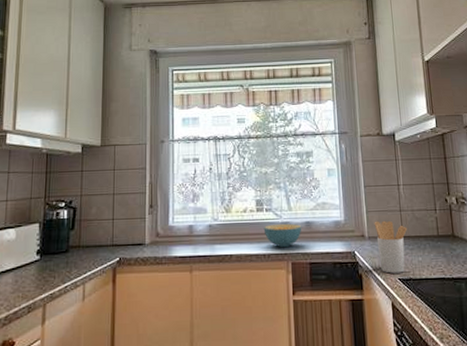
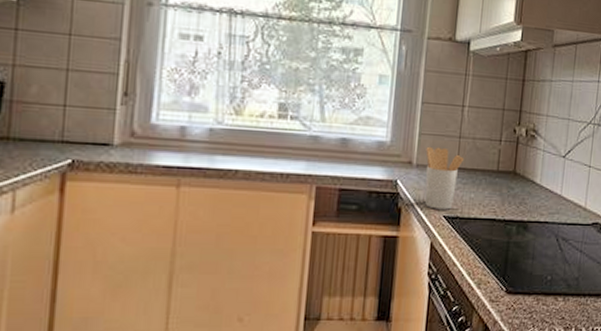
cereal bowl: present [263,223,302,248] -> none [284,136,336,168]

